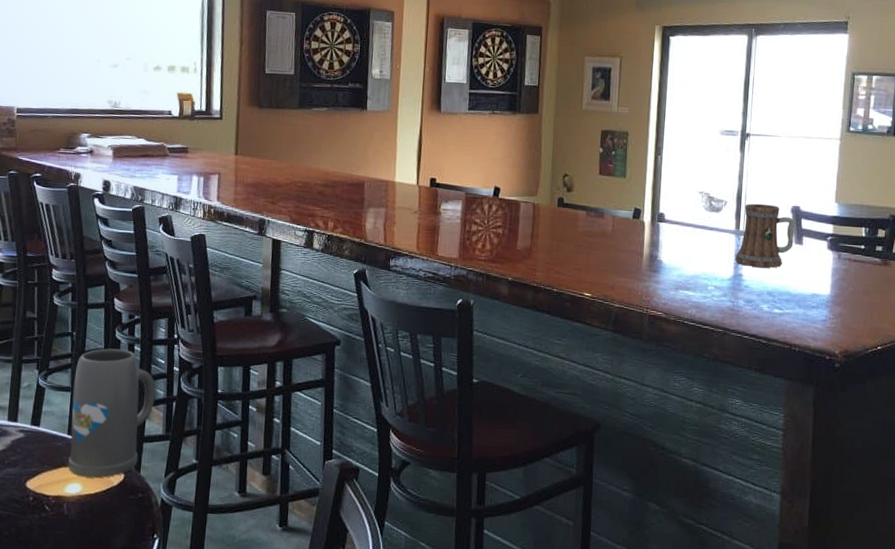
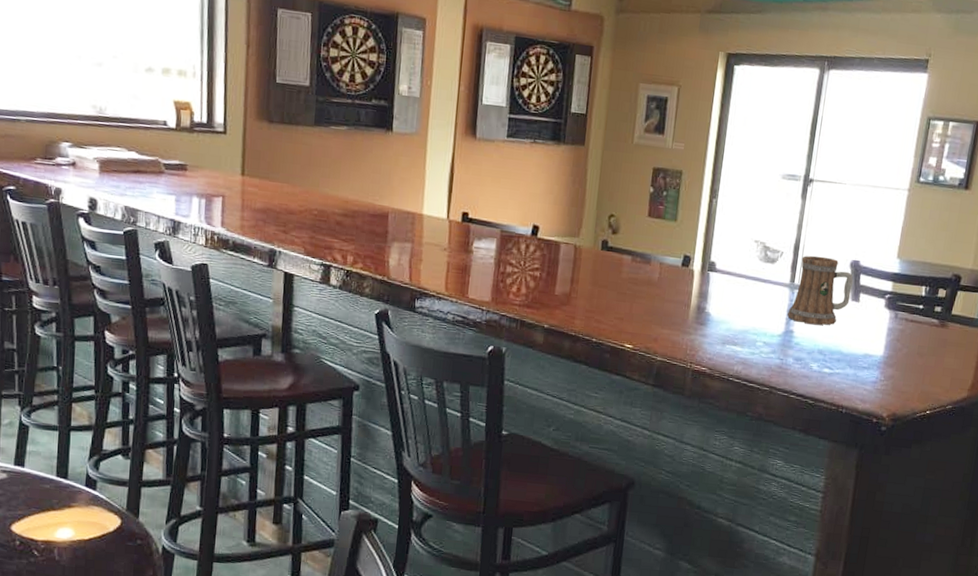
beer mug: present [67,348,156,478] -> none [57,385,154,523]

